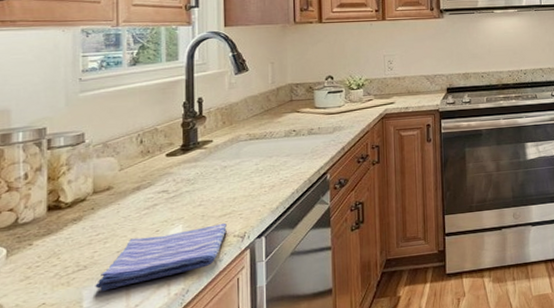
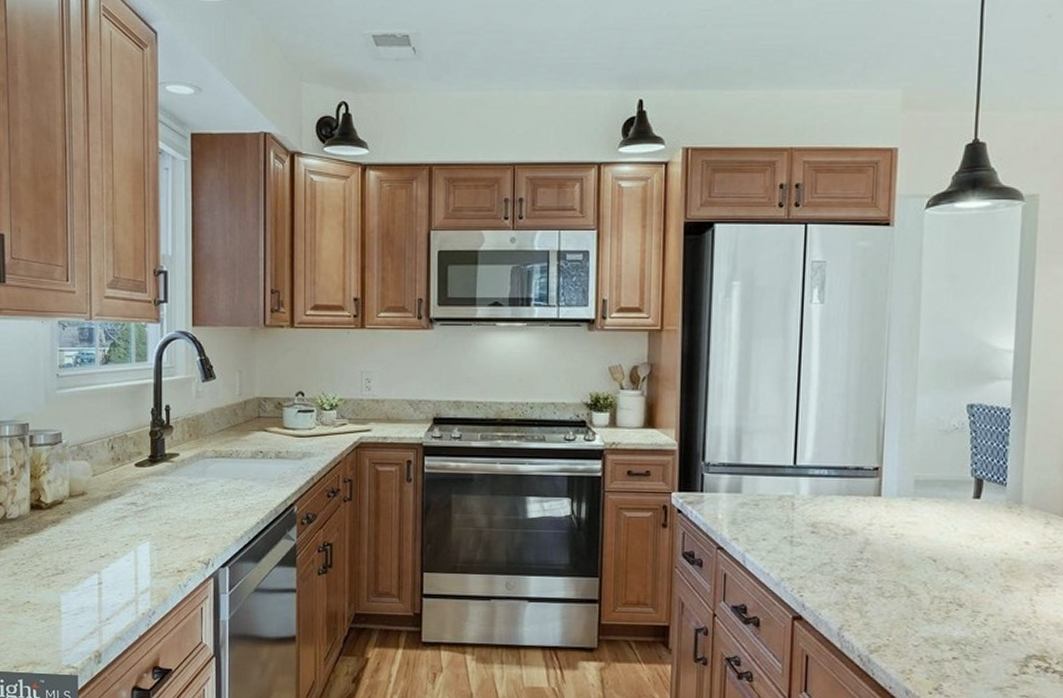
dish towel: present [95,223,227,291] -> none [71,545,192,599]

